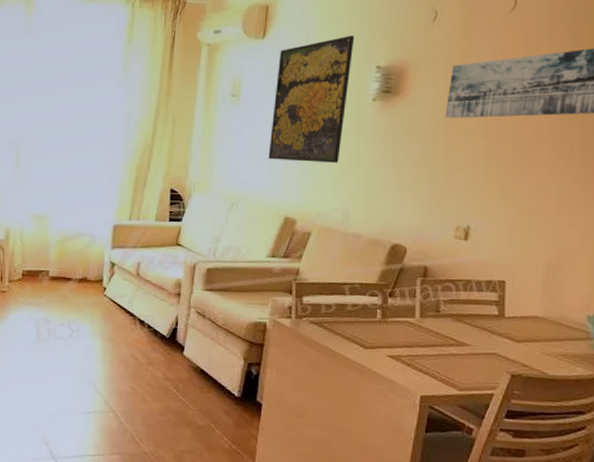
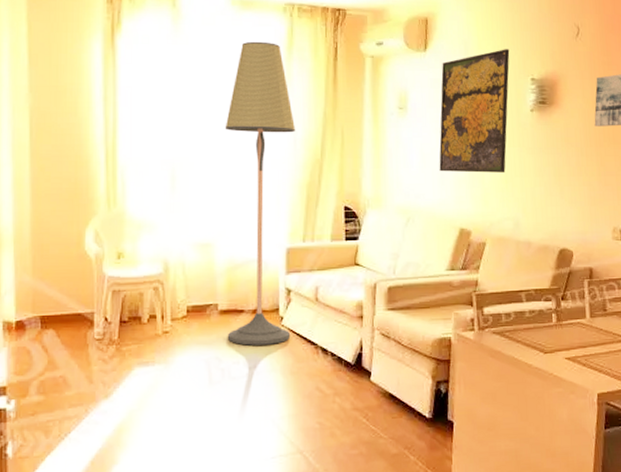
floor lamp: none [56,31,130,312] -> present [225,41,296,346]

